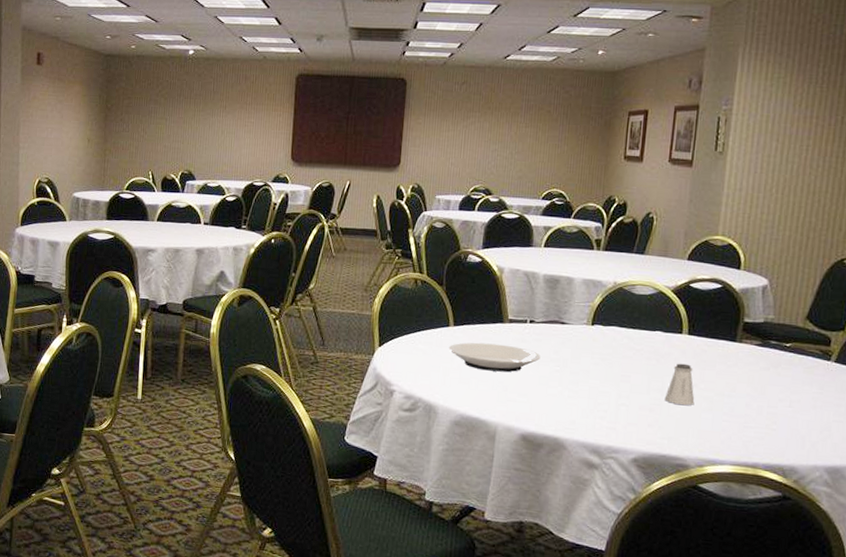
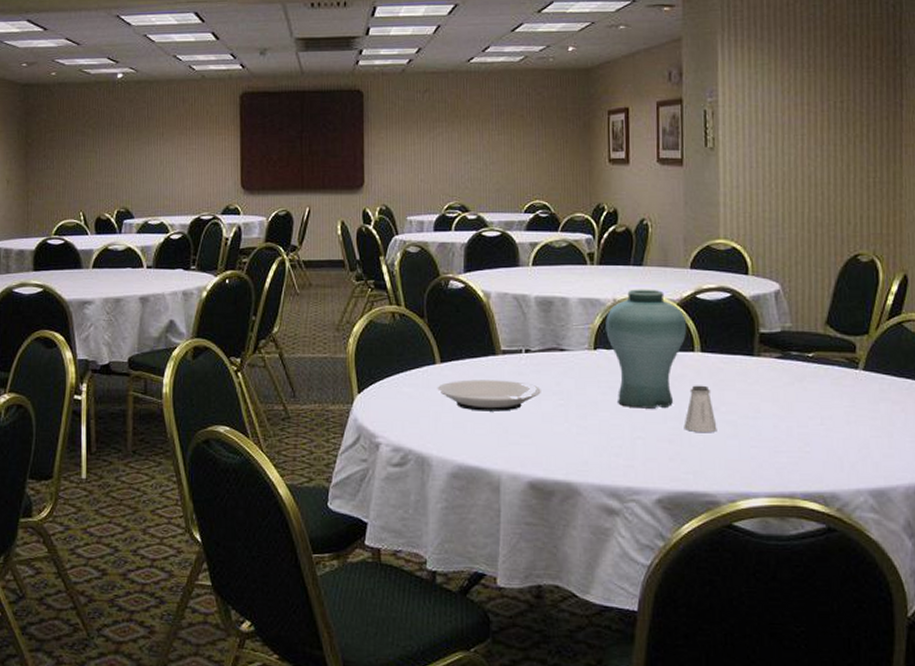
vase: none [604,274,679,381] -> present [605,289,687,409]

